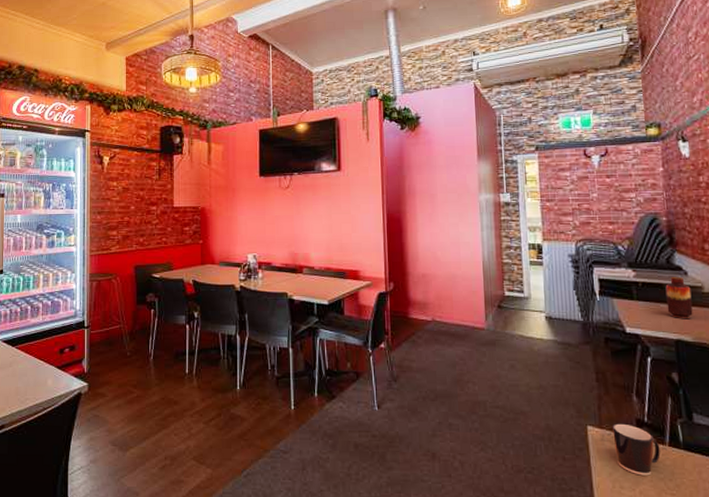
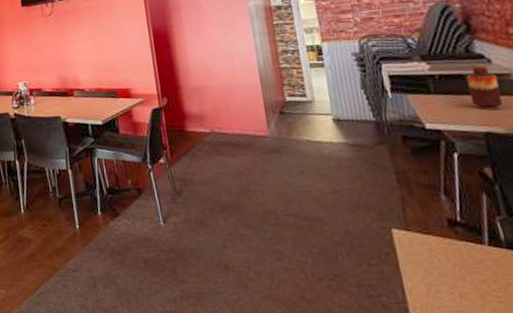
mug: present [612,423,660,476] -> none [420,224,480,278]

